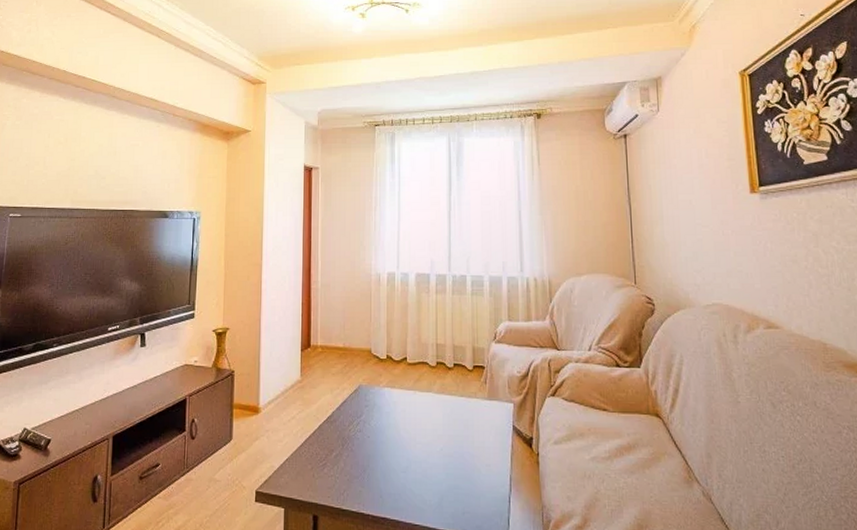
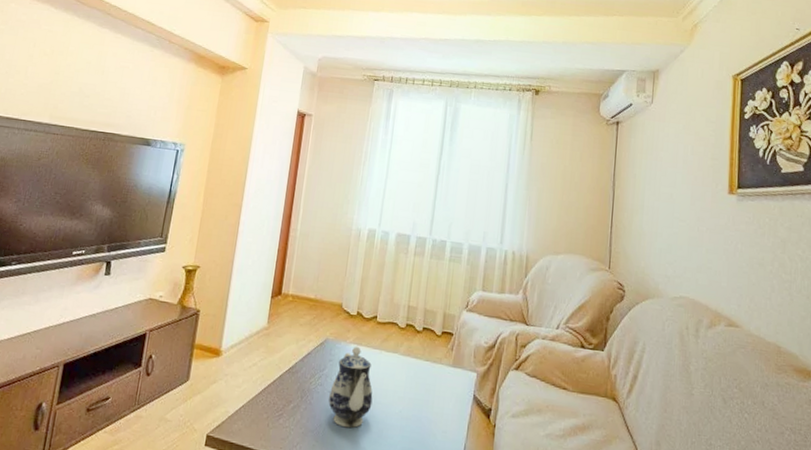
teapot: none [370,389,413,471] -> present [328,346,373,428]

